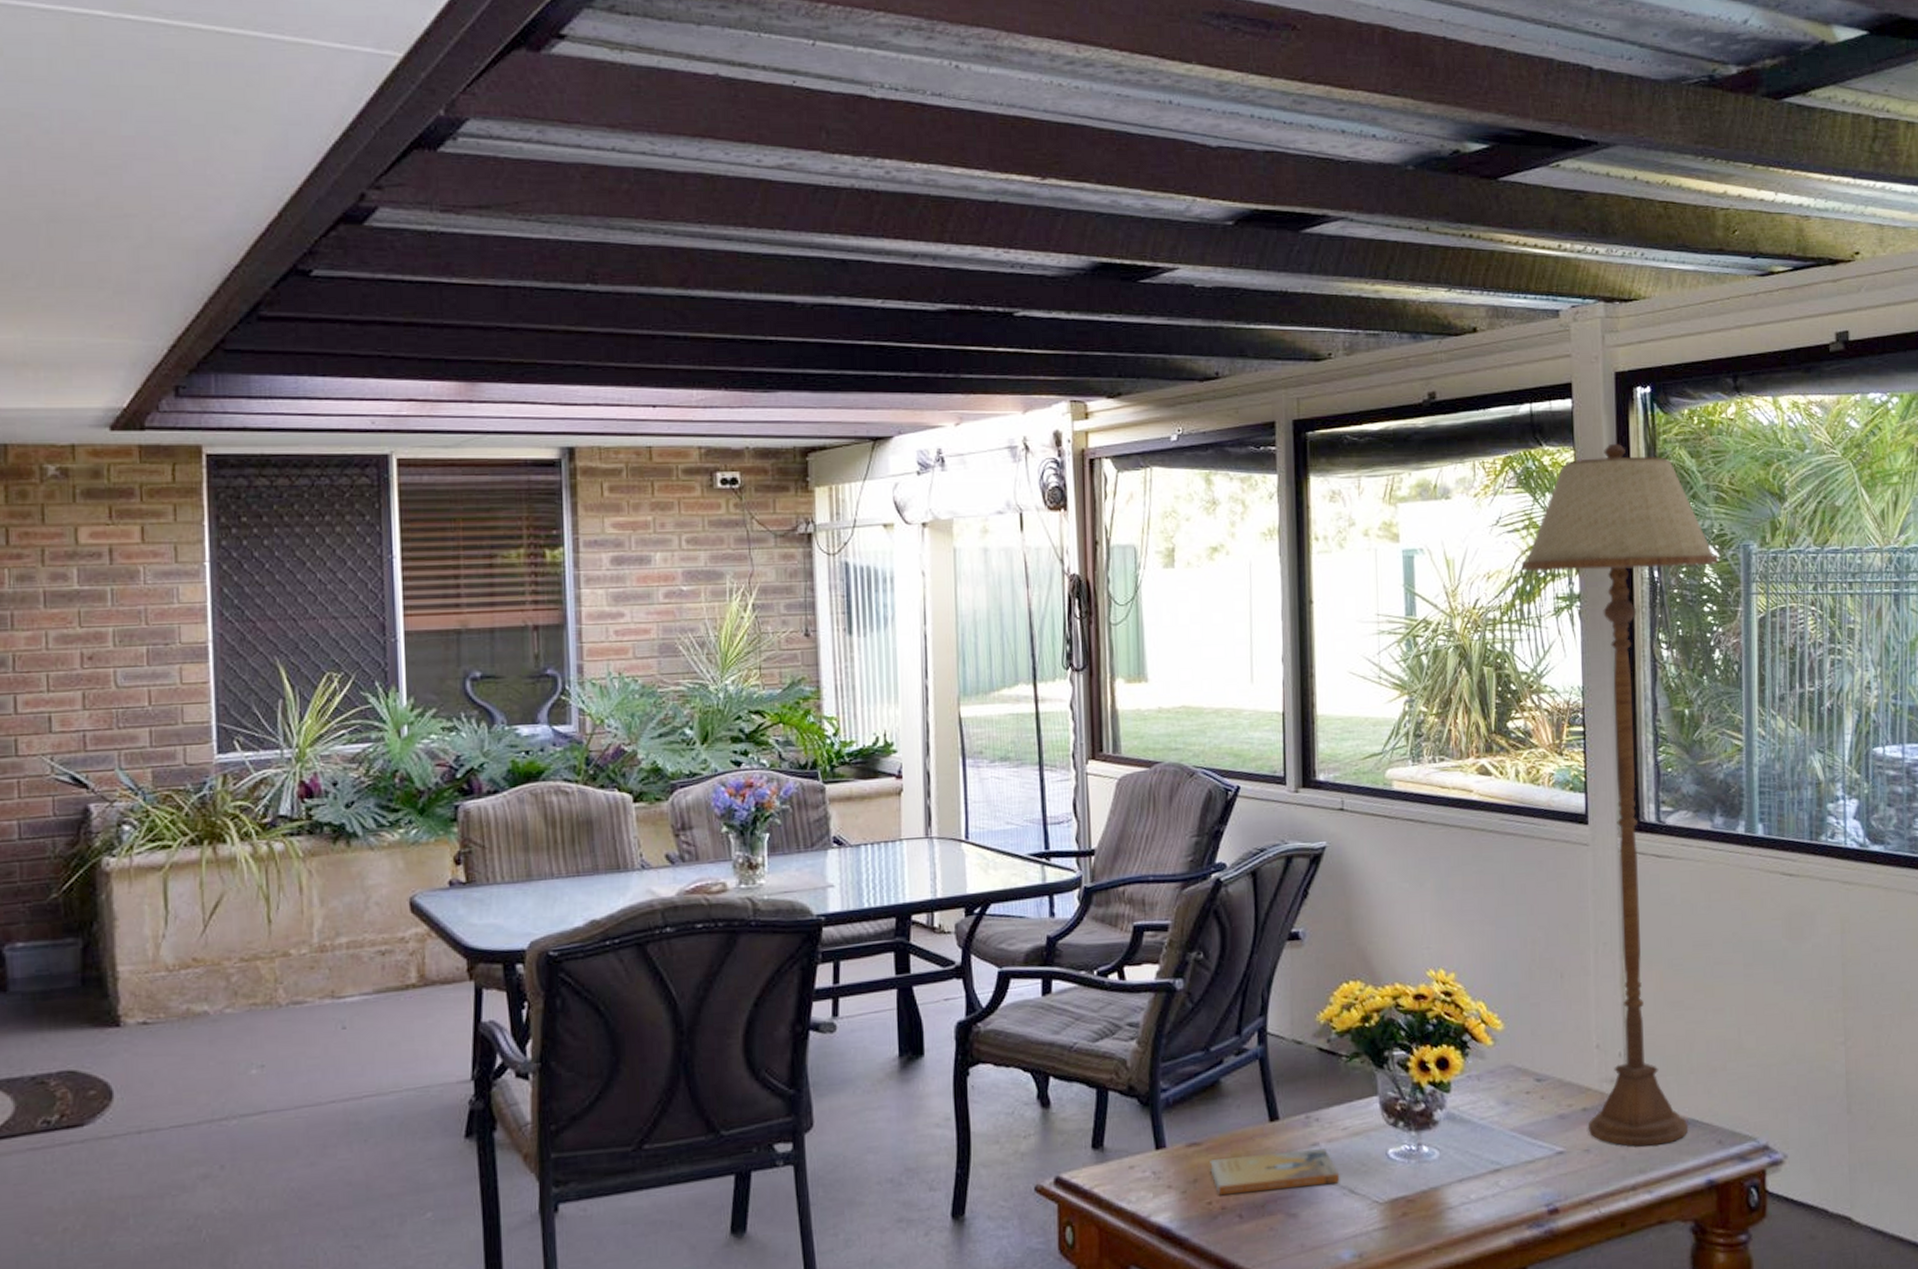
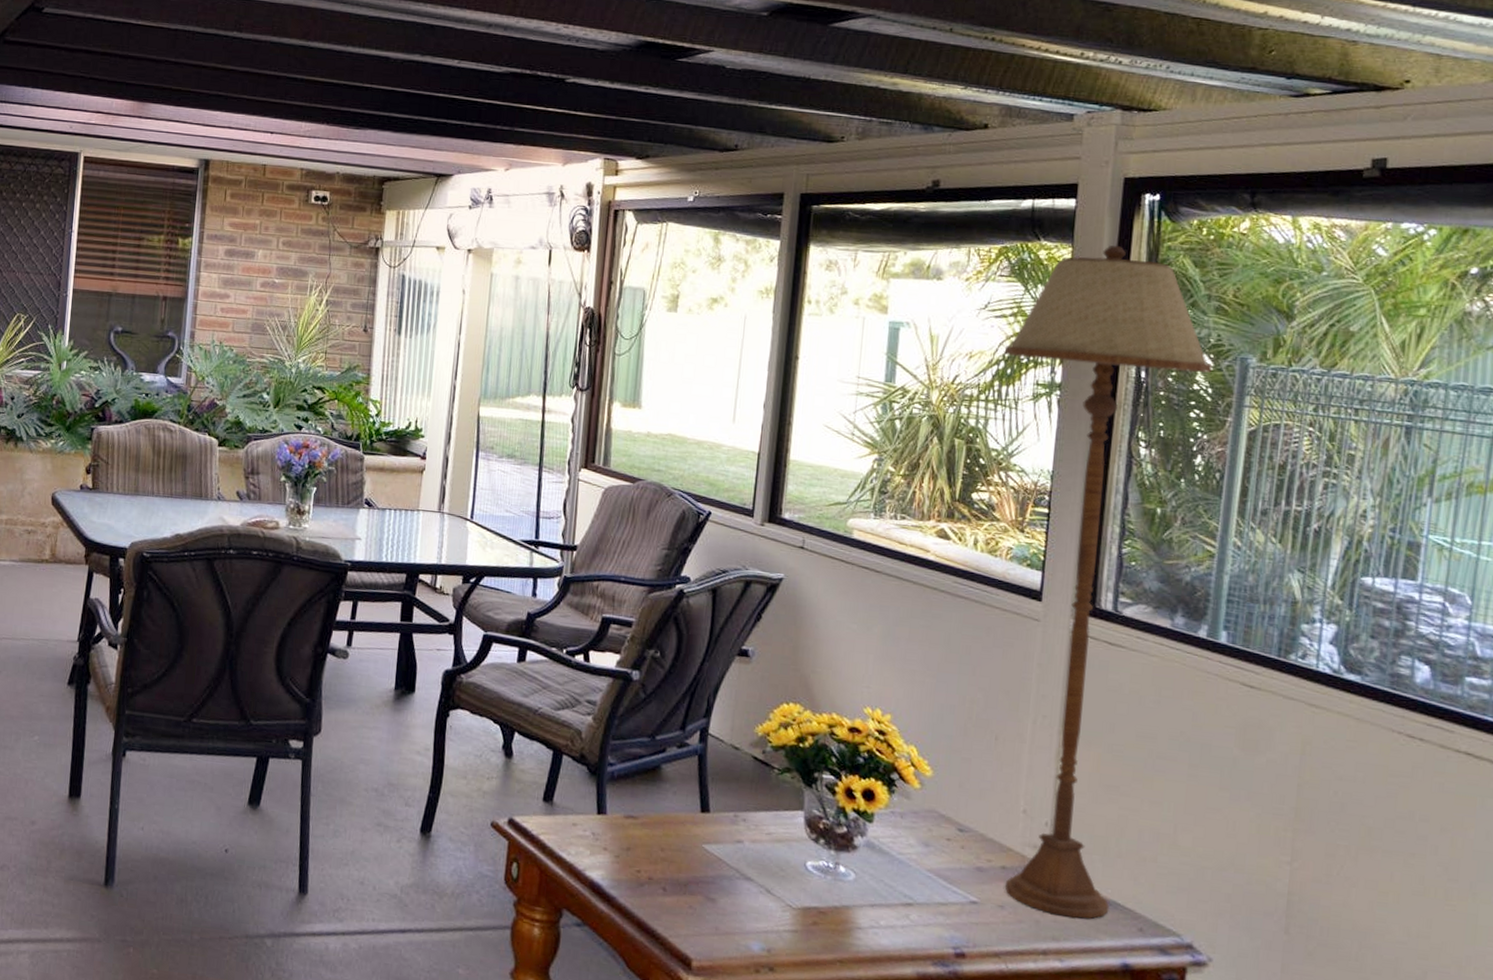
book: present [1210,1149,1340,1196] -> none [642,834,759,881]

